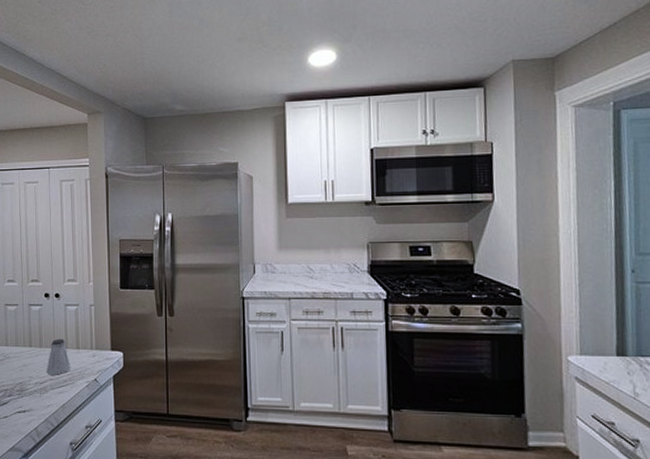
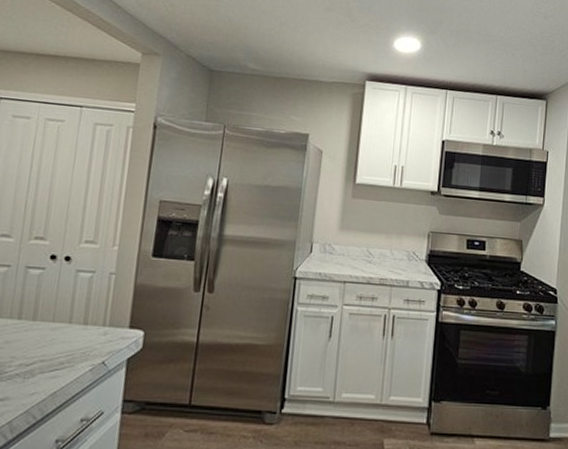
saltshaker: present [46,338,71,375] -> none [36,310,73,356]

